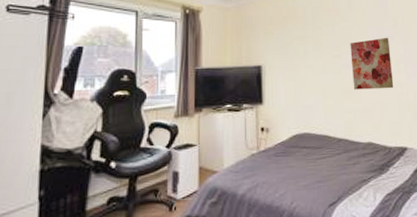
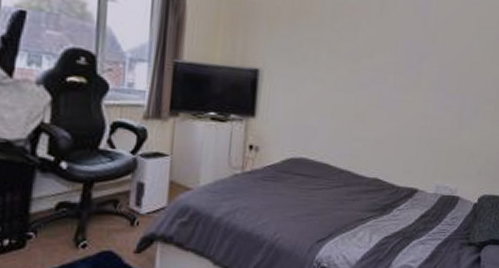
wall art: present [350,37,394,90] -> none [368,55,423,120]

